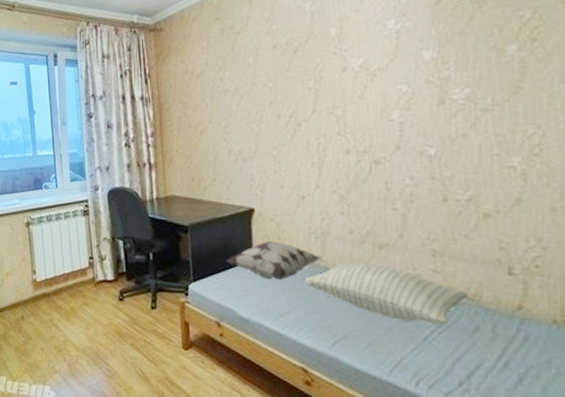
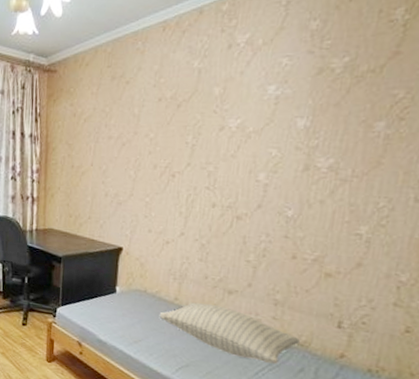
decorative pillow: present [227,240,323,280] -> none [93,277,178,312]

